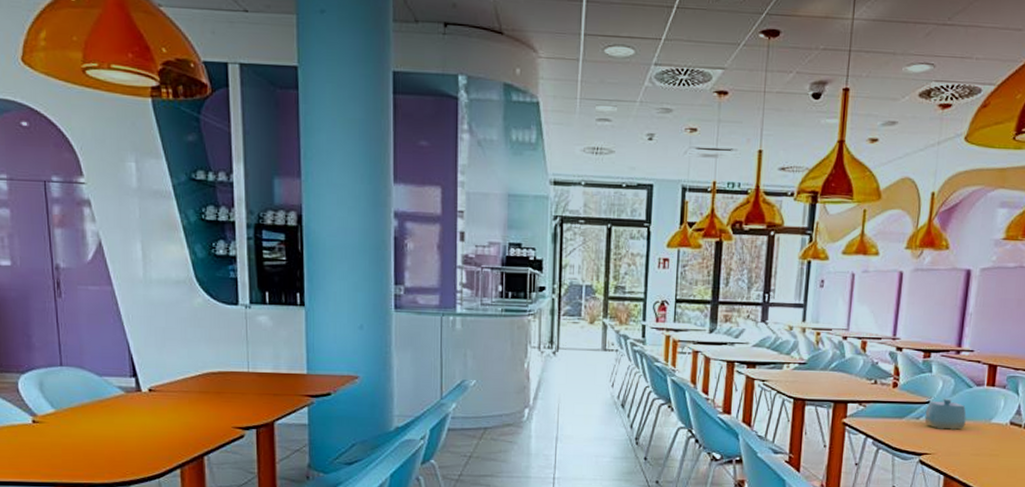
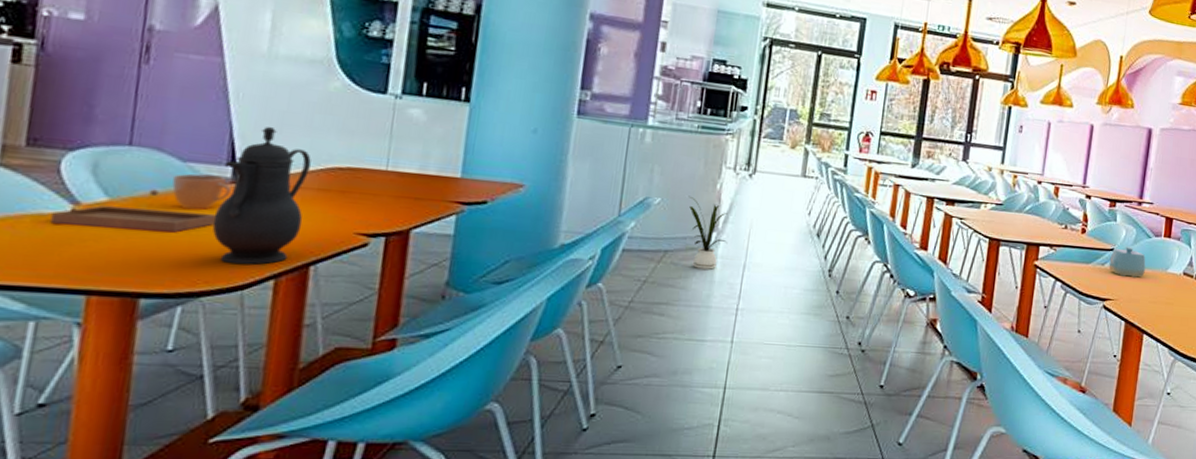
tray: none [20,400,130,434] -> present [50,189,216,233]
cup: none [94,385,138,415] -> present [172,173,232,210]
coffeepot: none [129,342,193,458] -> present [212,127,311,265]
house plant: none [500,376,540,443] -> present [688,195,728,270]

